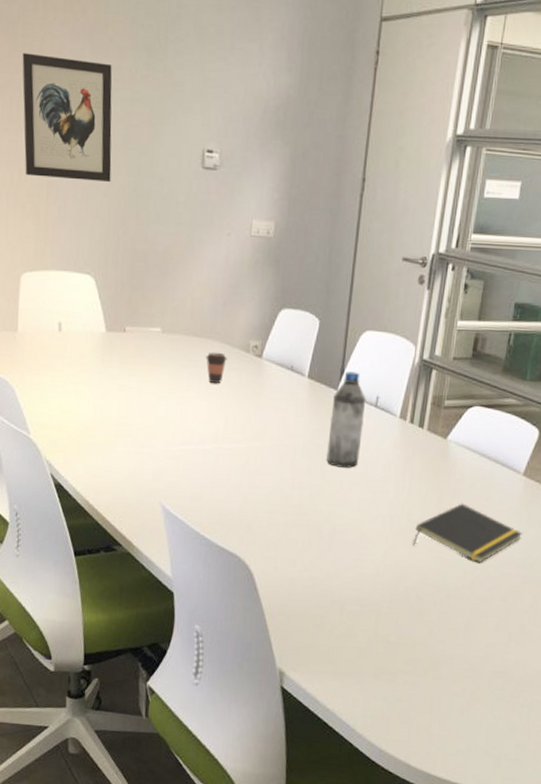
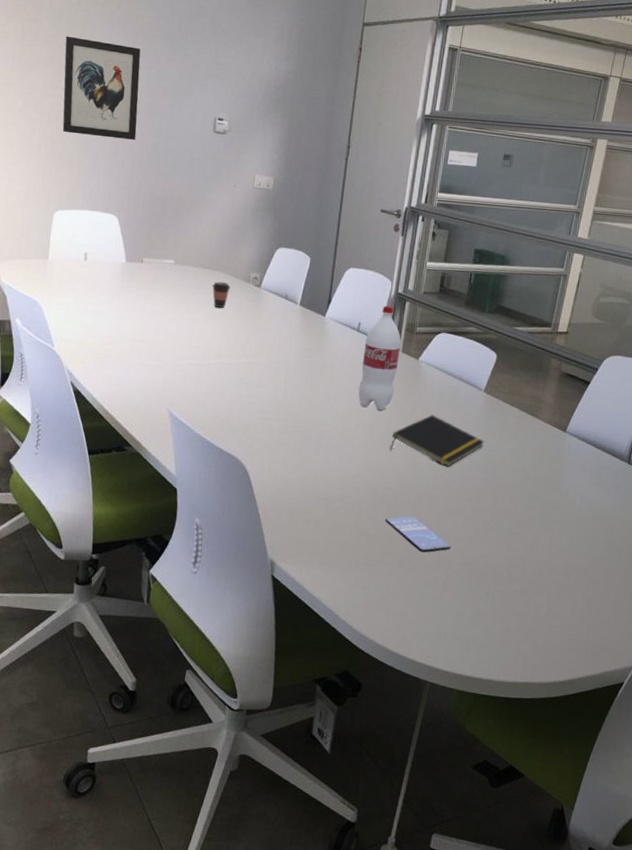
water bottle: present [326,371,366,468] -> none [315,301,350,382]
bottle: none [376,375,426,499] -> present [358,305,401,410]
smartphone: none [408,618,481,660] -> present [386,515,450,553]

